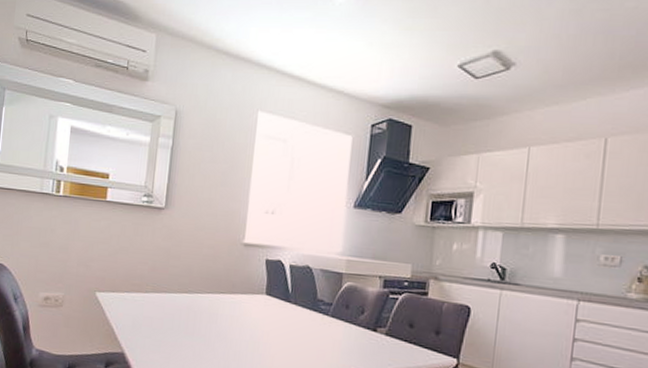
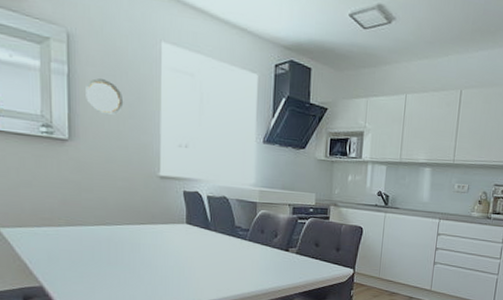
decorative plate: none [184,150,218,184] -> present [86,78,124,116]

